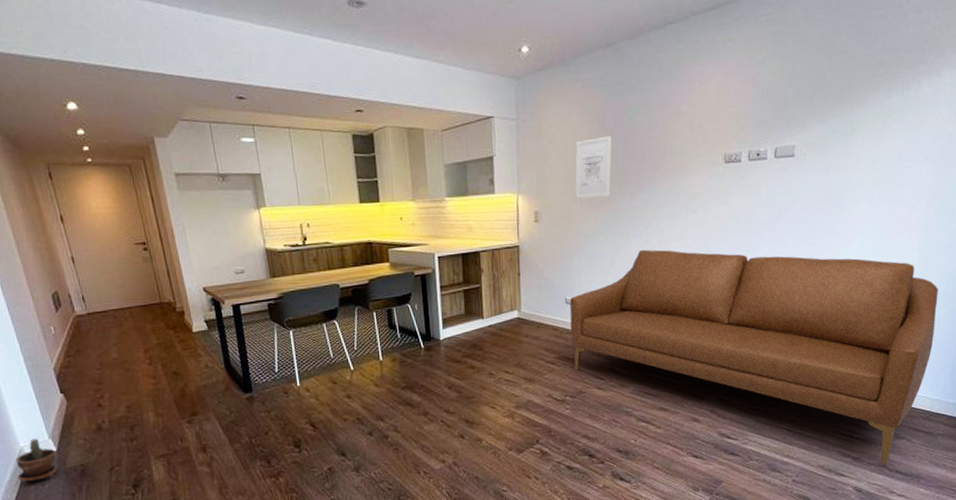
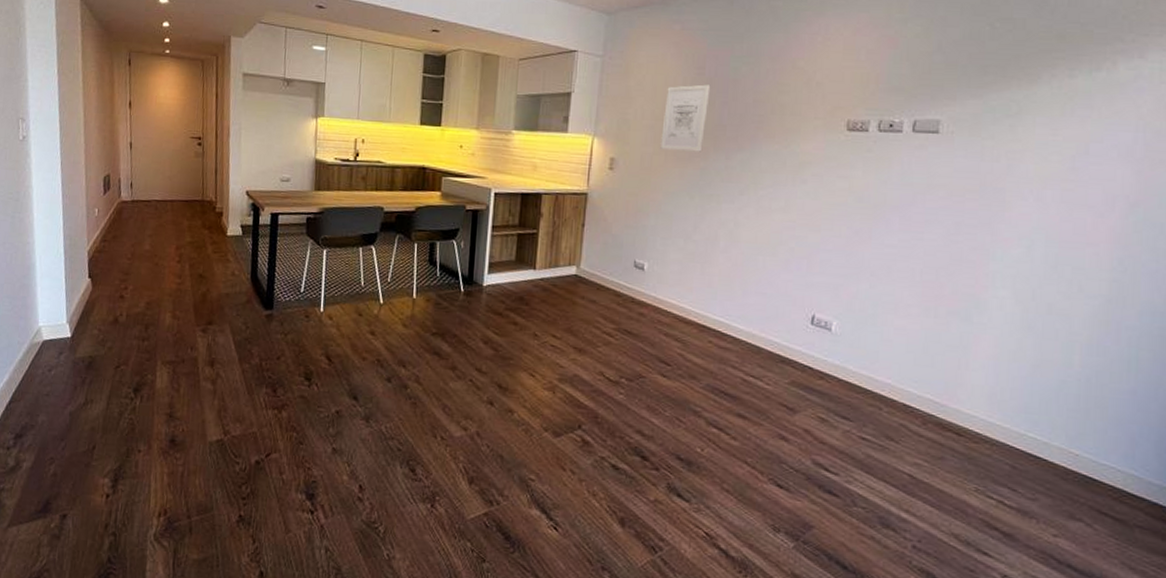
potted plant: present [15,438,57,483] -> none [29,320,70,366]
sofa: present [569,249,938,465] -> none [635,217,1138,554]

